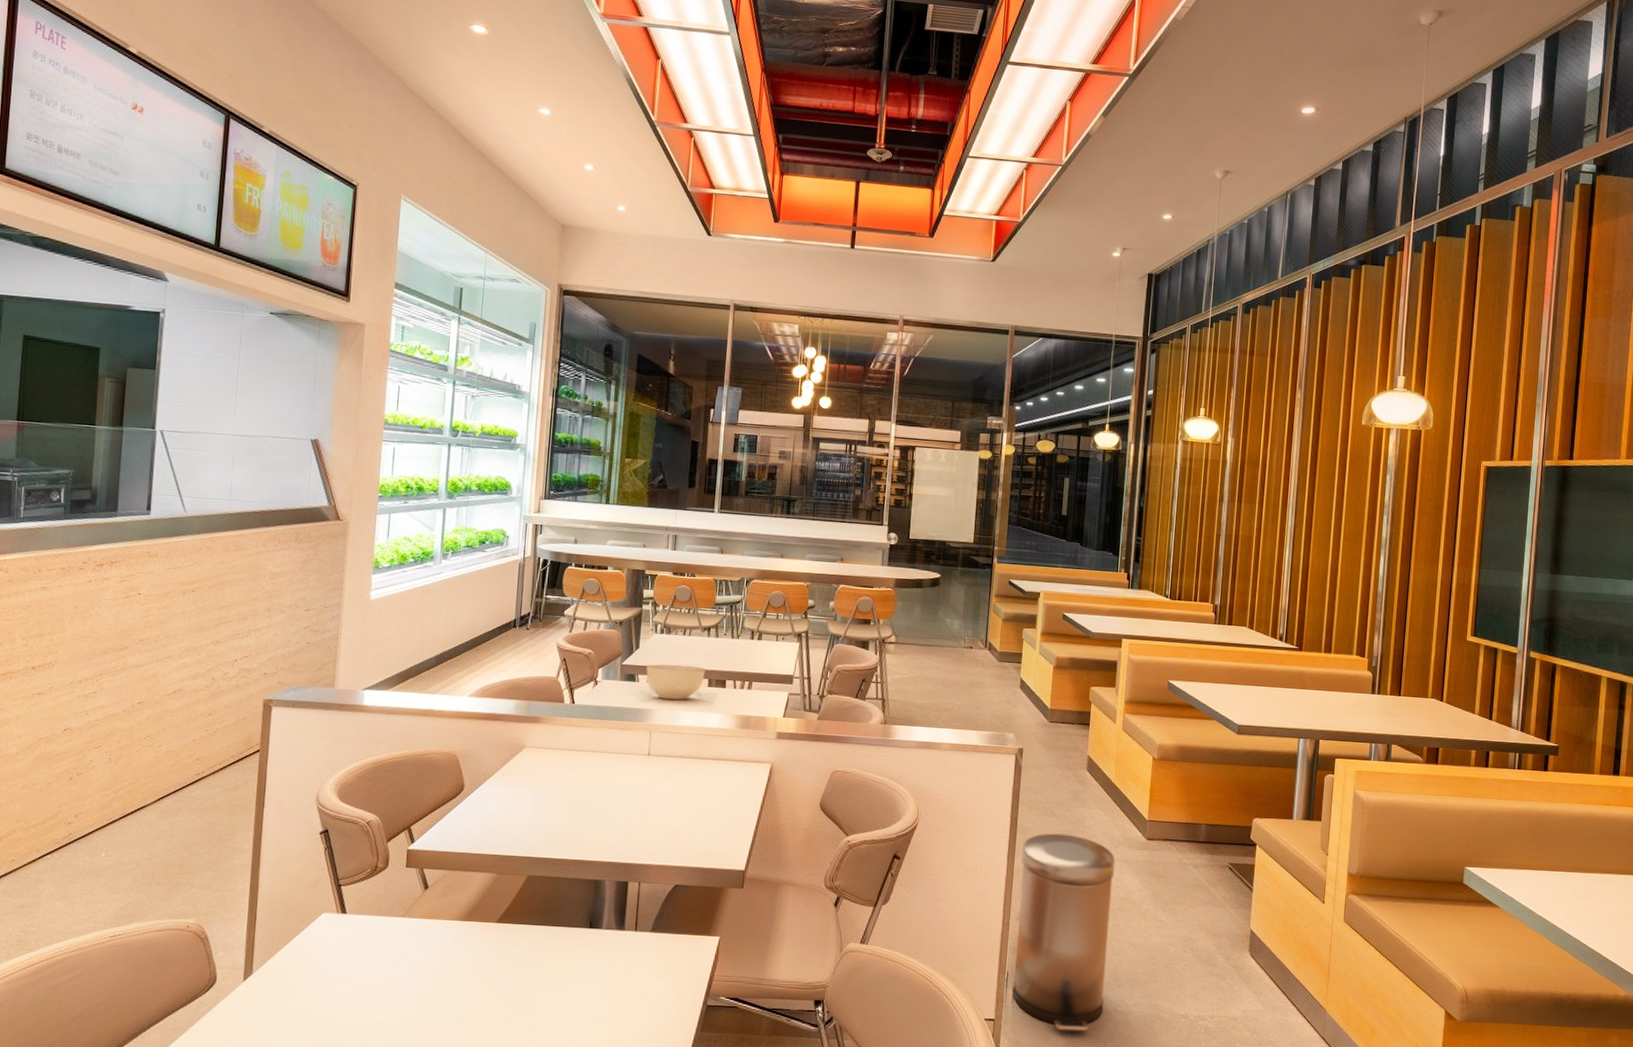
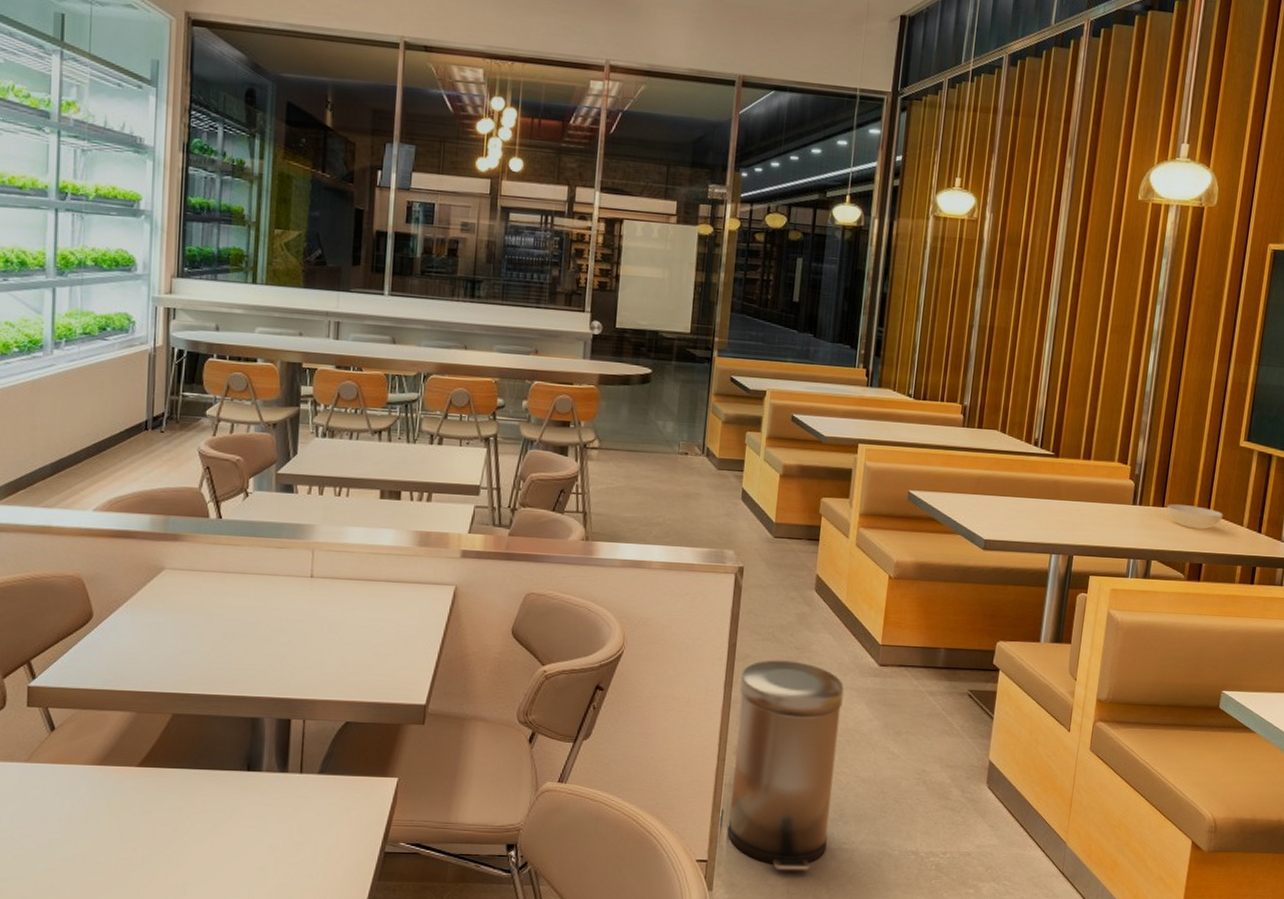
bowl: present [646,664,706,701] -> none [306,473,377,515]
bowl: none [1403,692,1456,718] -> present [1166,503,1224,531]

